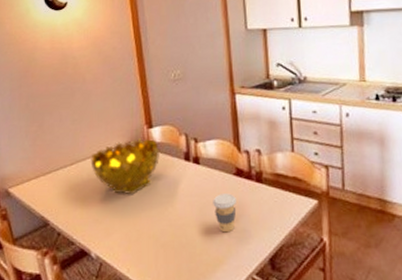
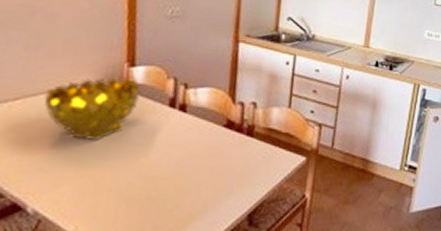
coffee cup: present [213,193,236,233] -> none [194,145,222,187]

